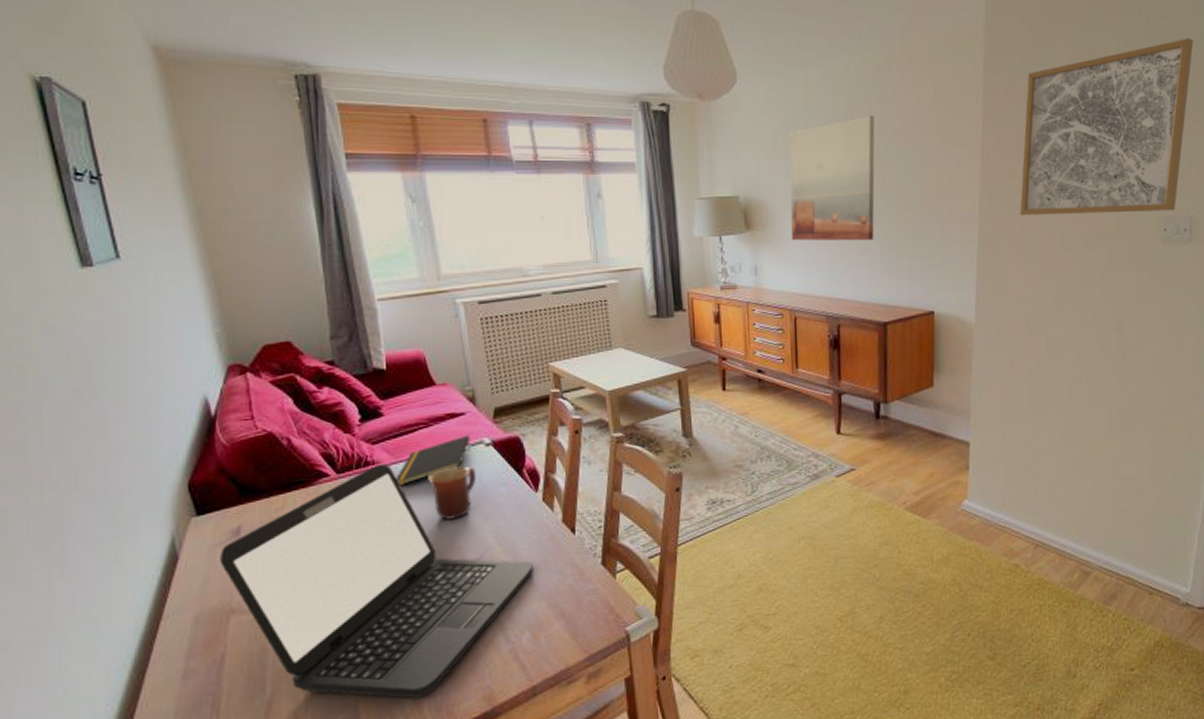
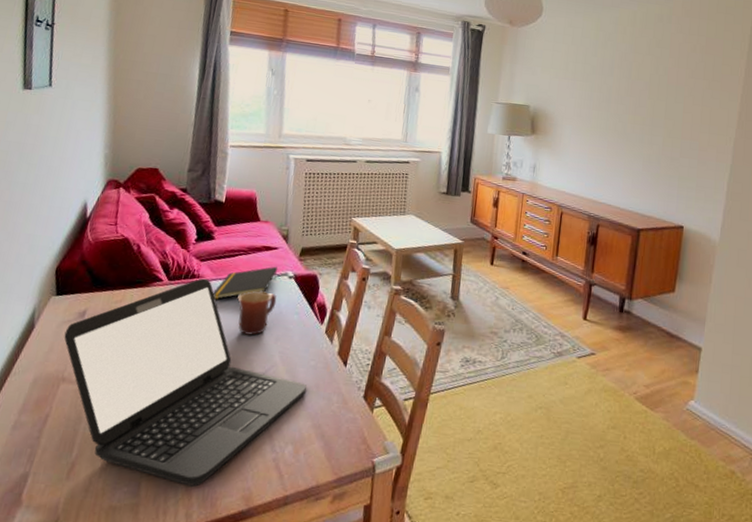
wall art: present [789,114,875,241] -> none [569,54,652,158]

